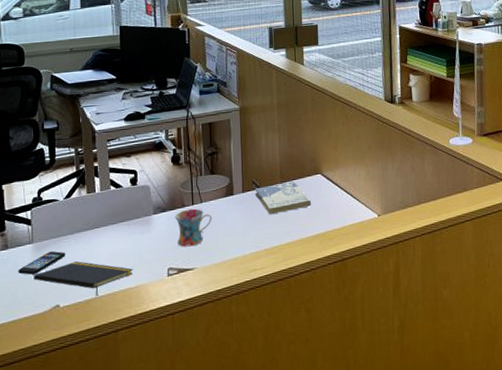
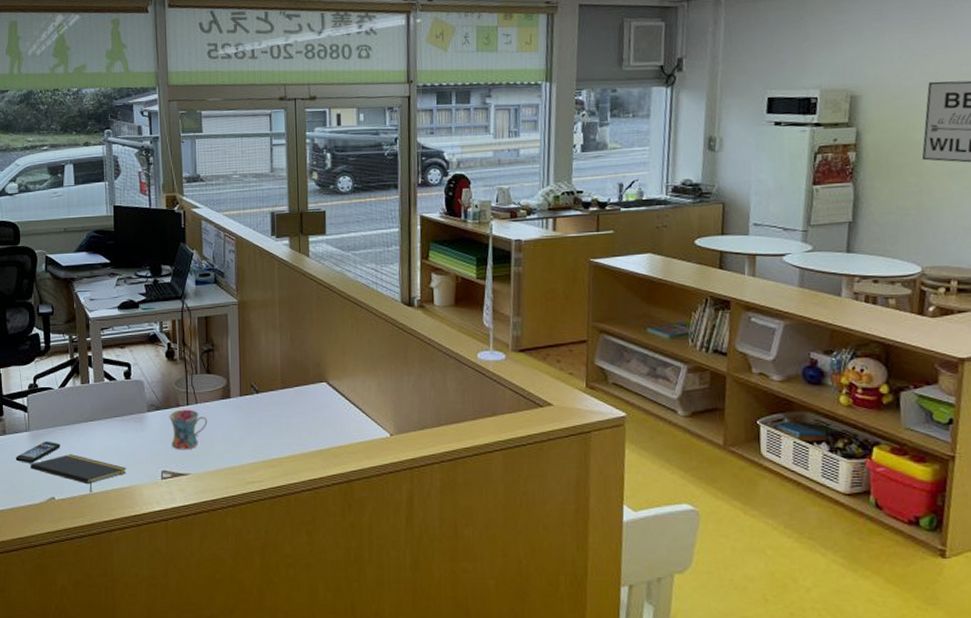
book: present [255,181,311,215] -> none [254,388,314,424]

